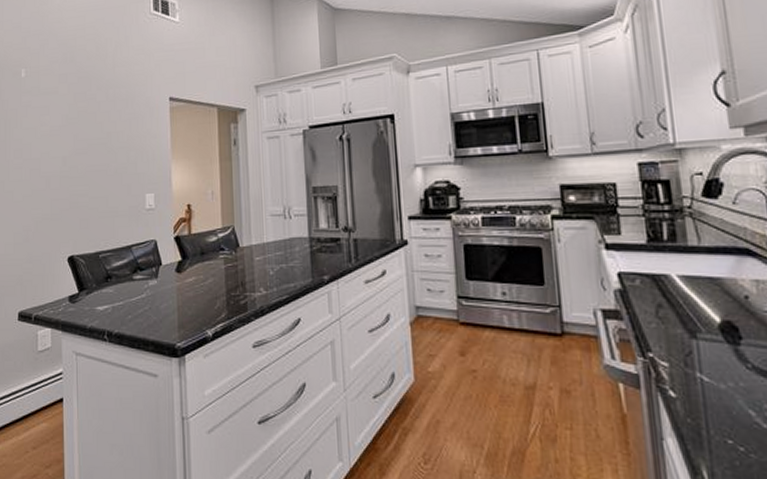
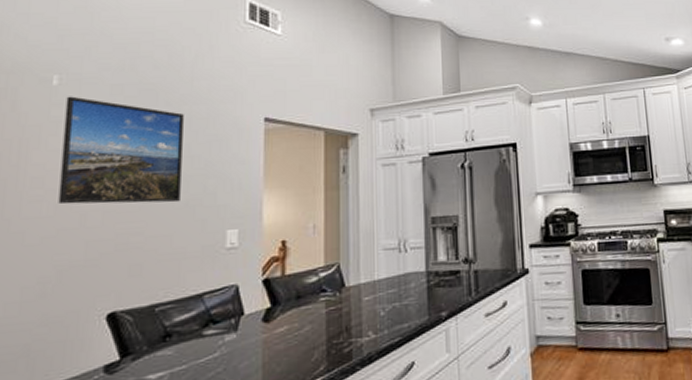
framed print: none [31,85,111,171] -> present [58,96,184,205]

